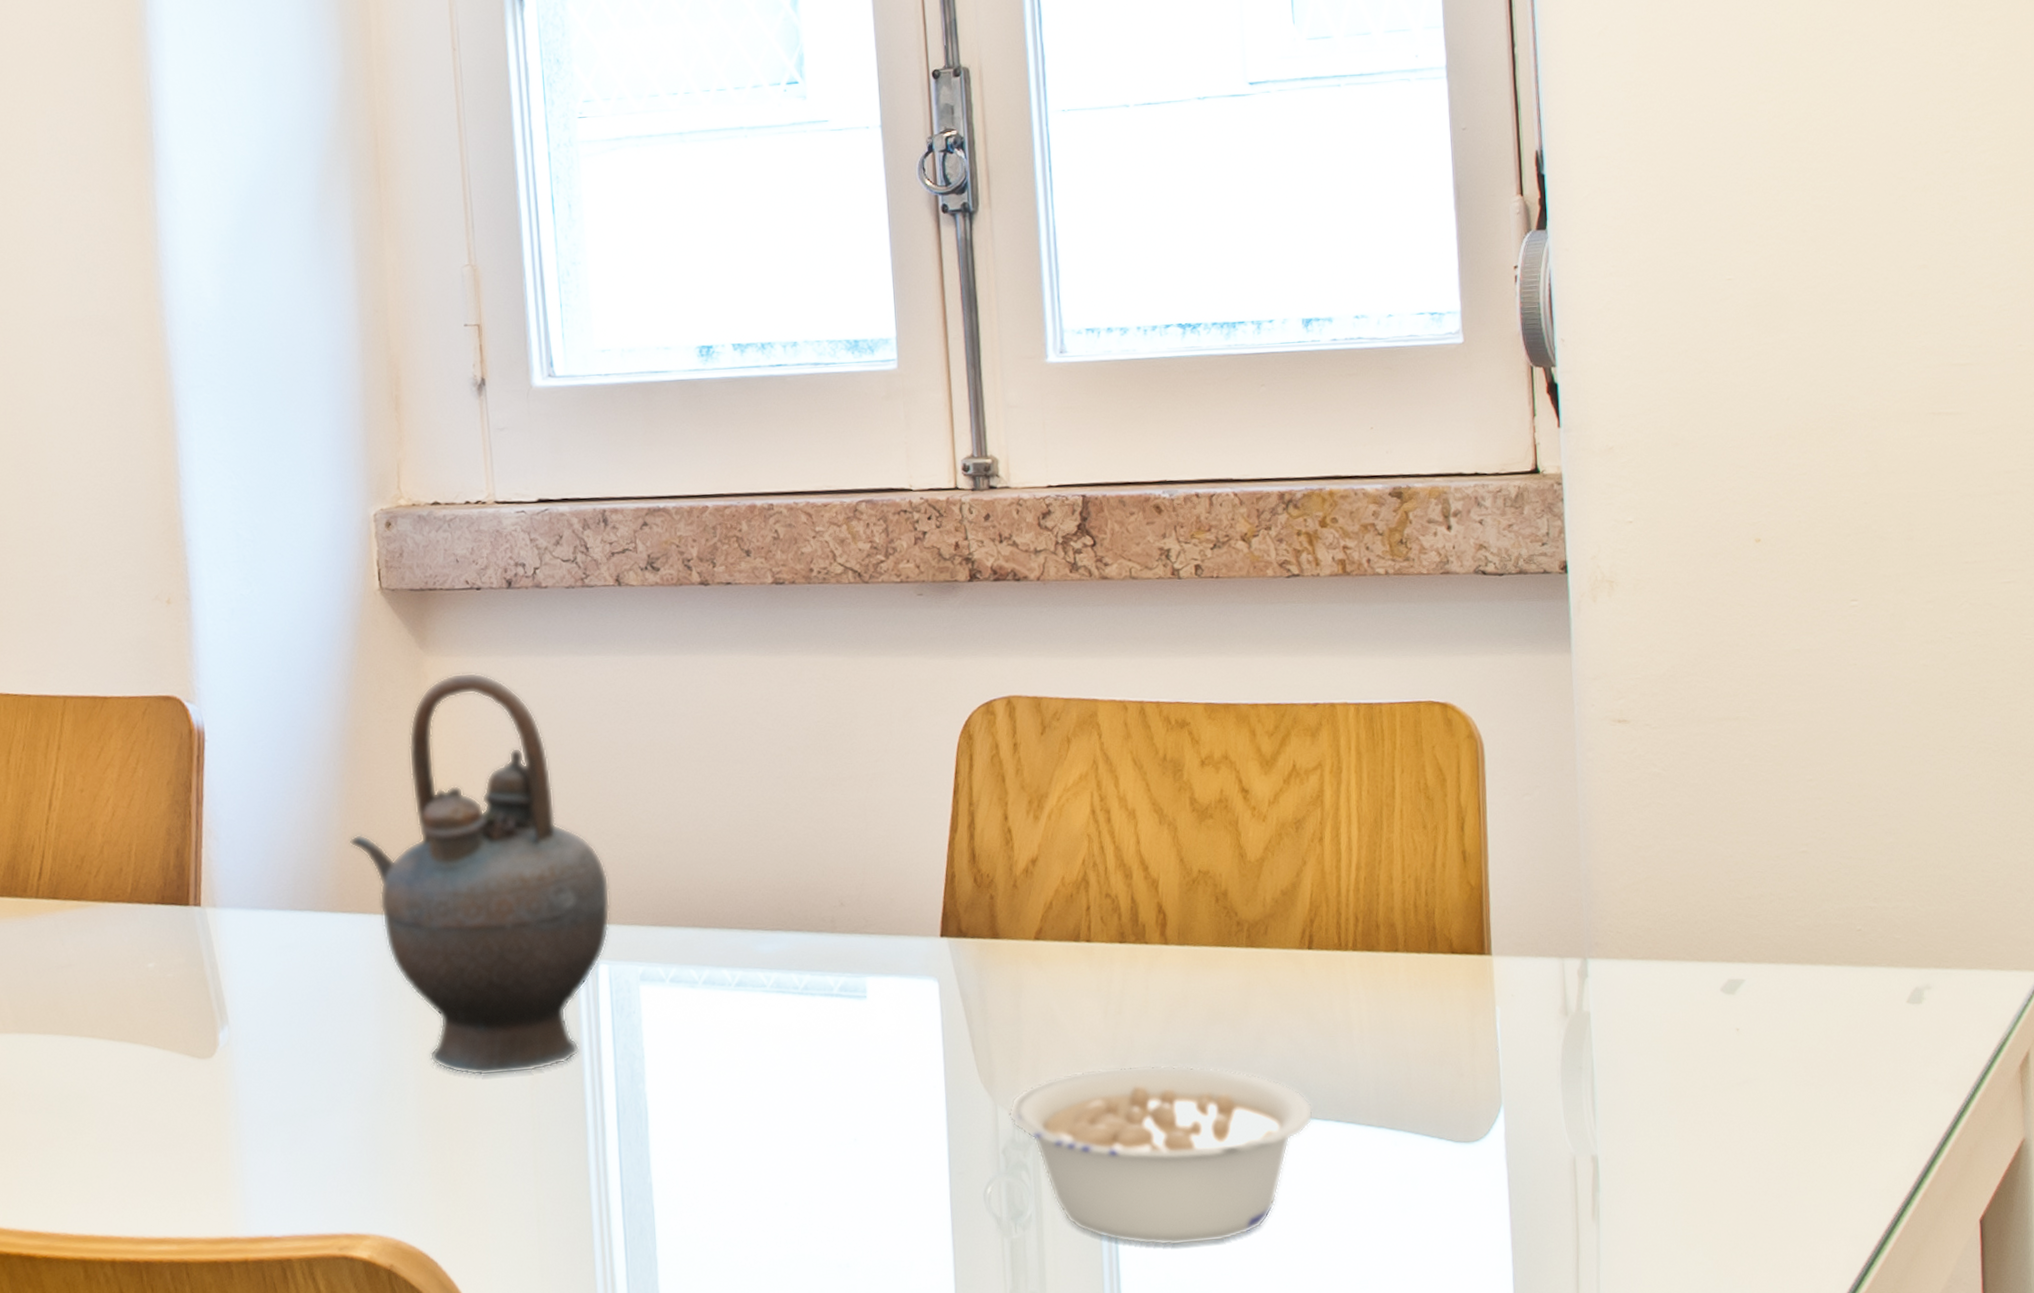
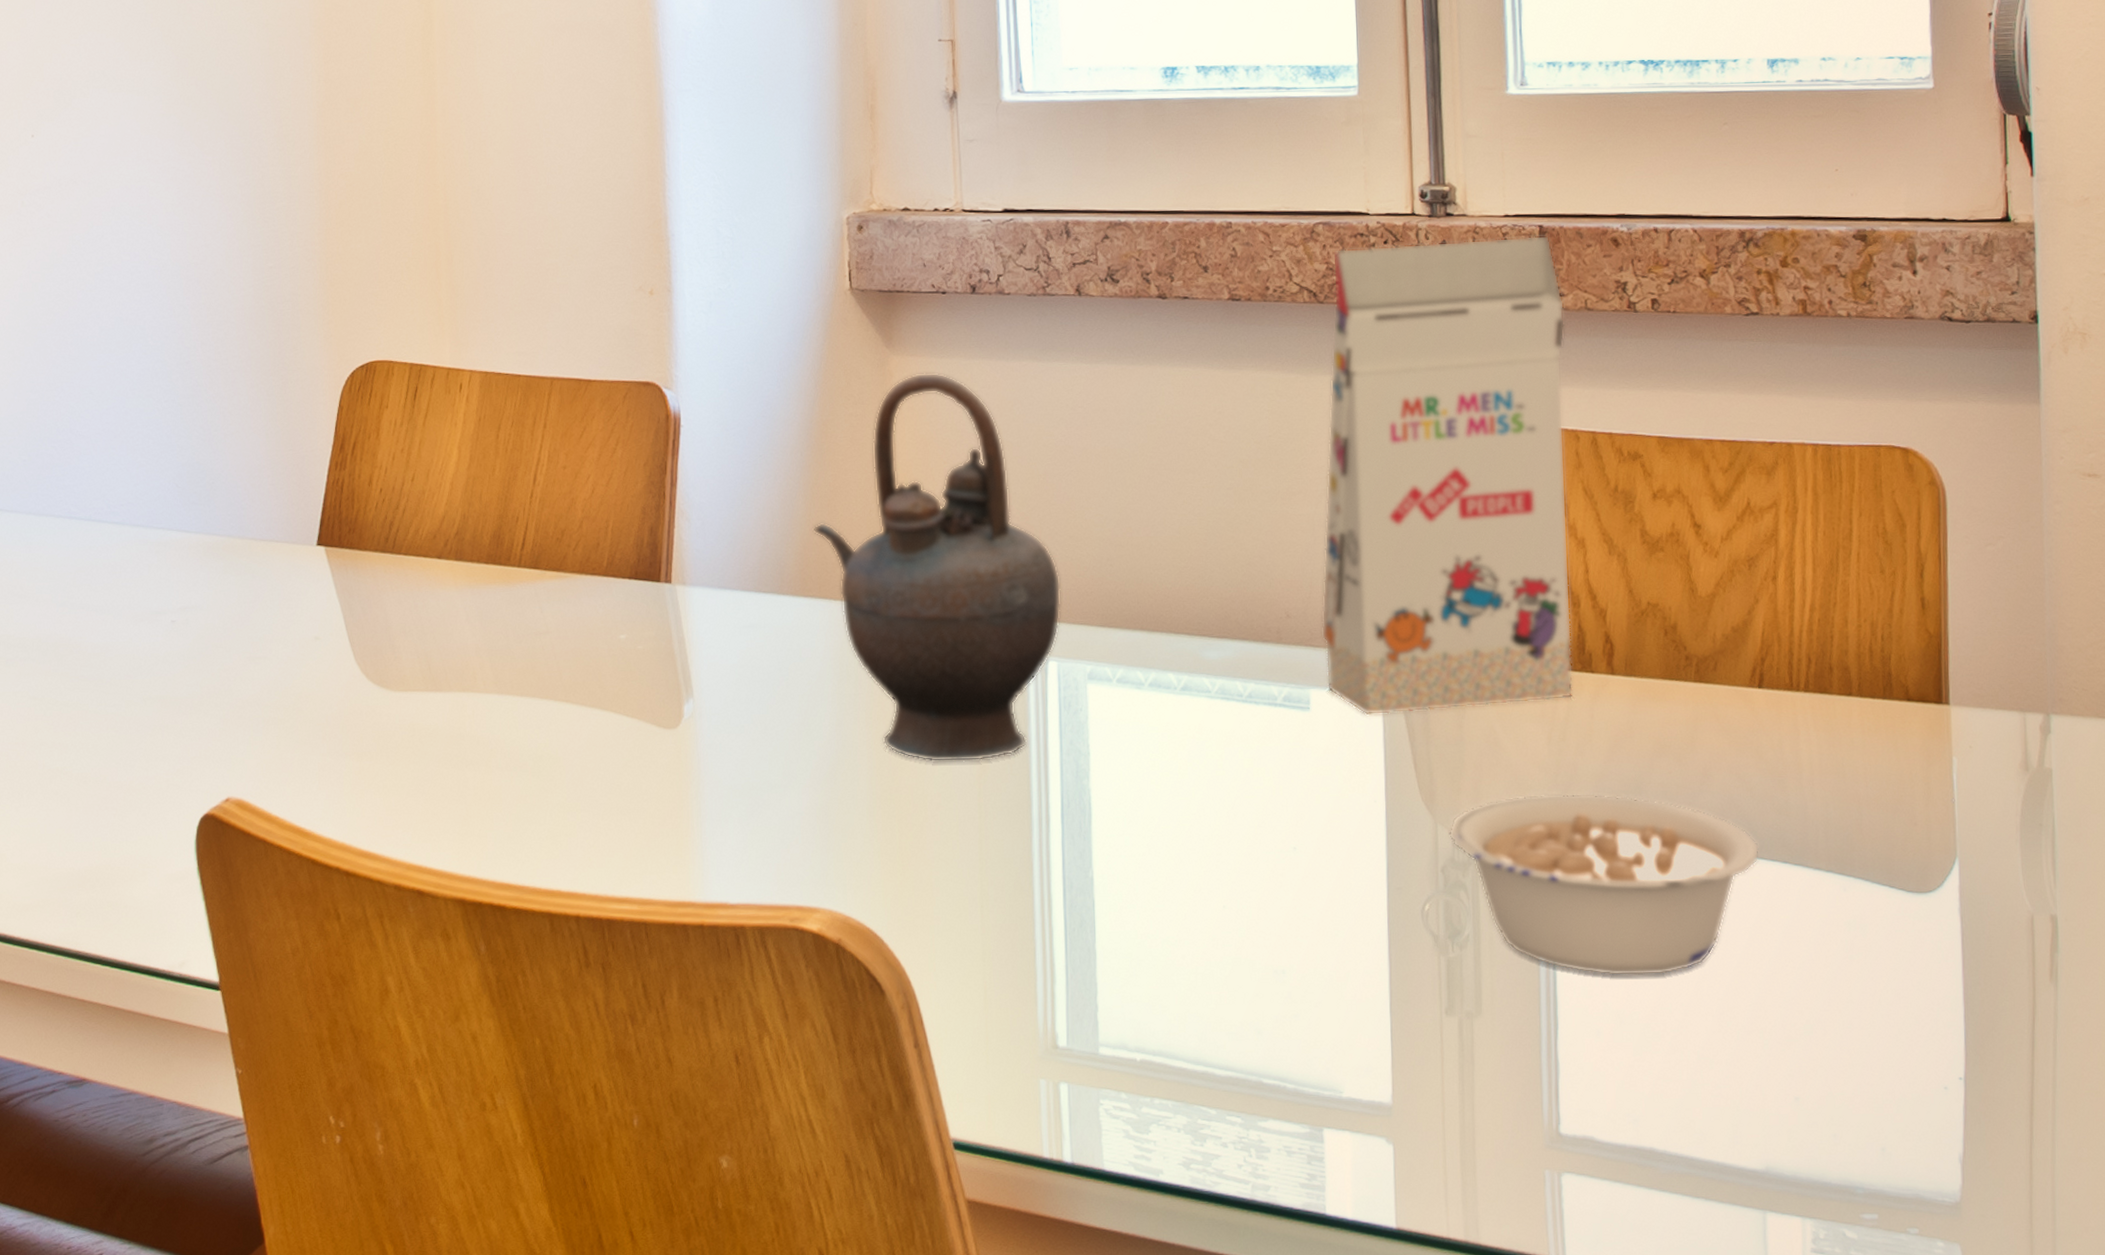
gift box: none [875,504,1128,1001] -> present [1321,235,1573,716]

